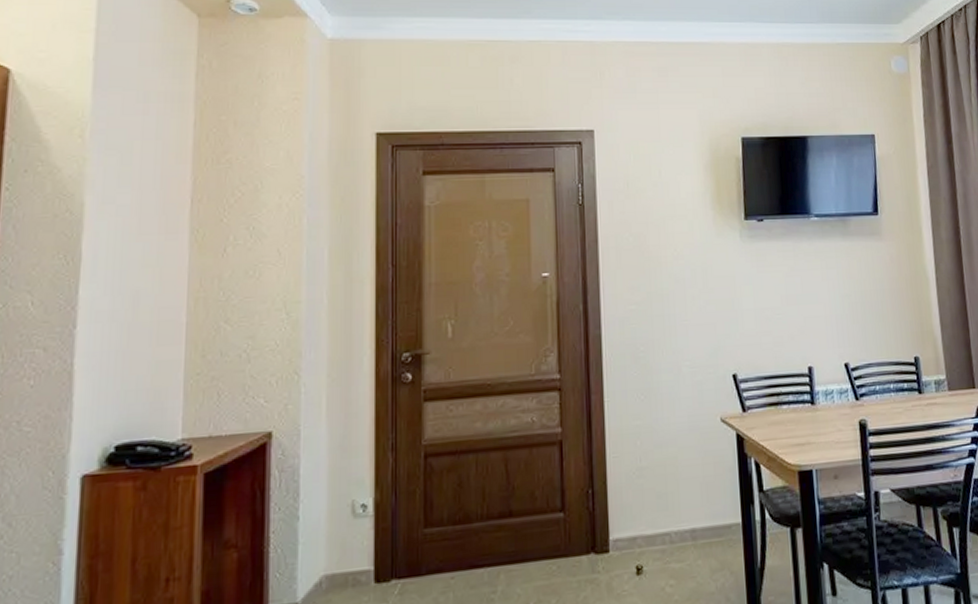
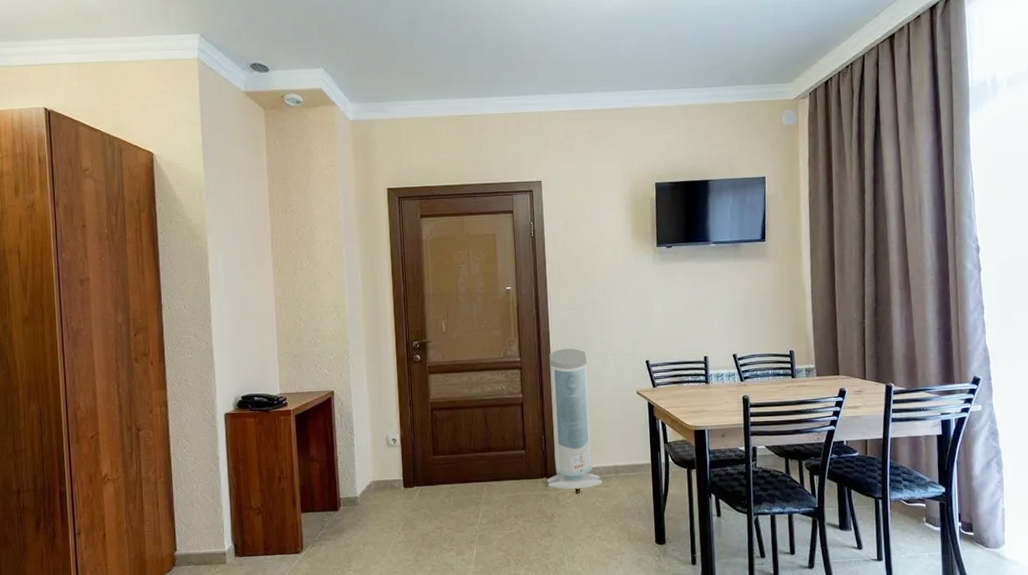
air purifier: none [594,358,676,570] -> present [546,348,603,489]

